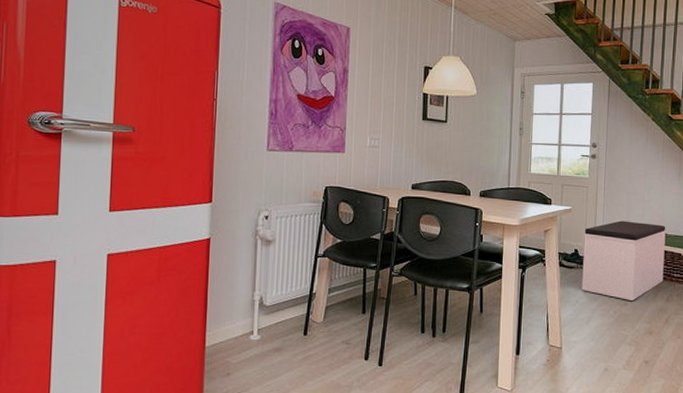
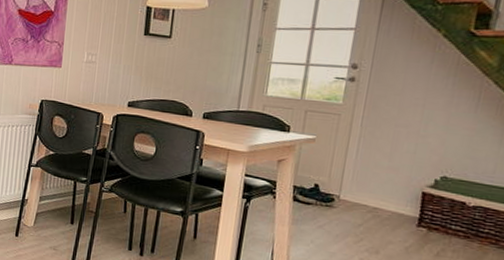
bench: present [581,220,666,301] -> none [319,156,447,250]

